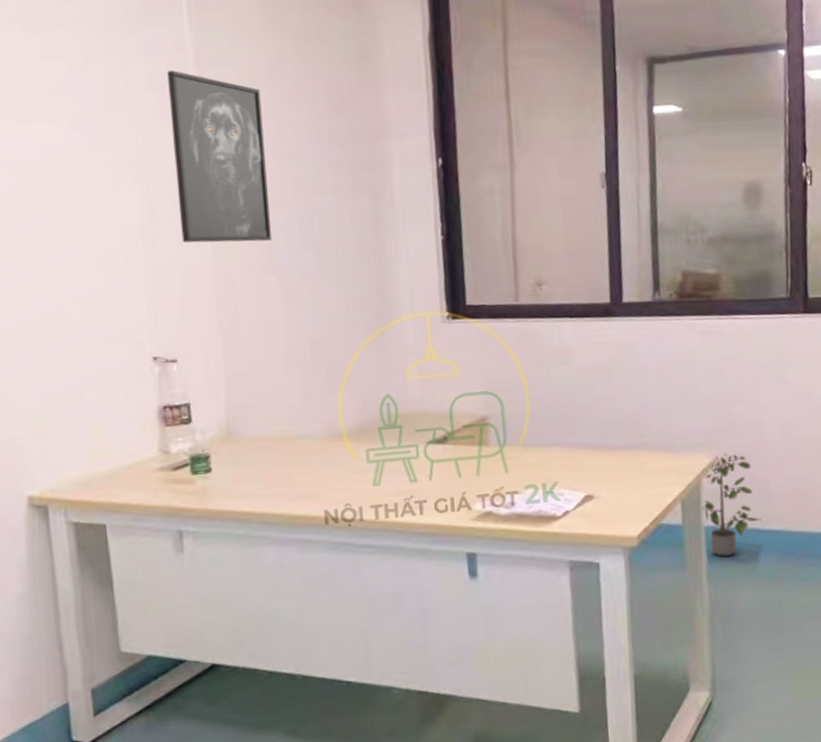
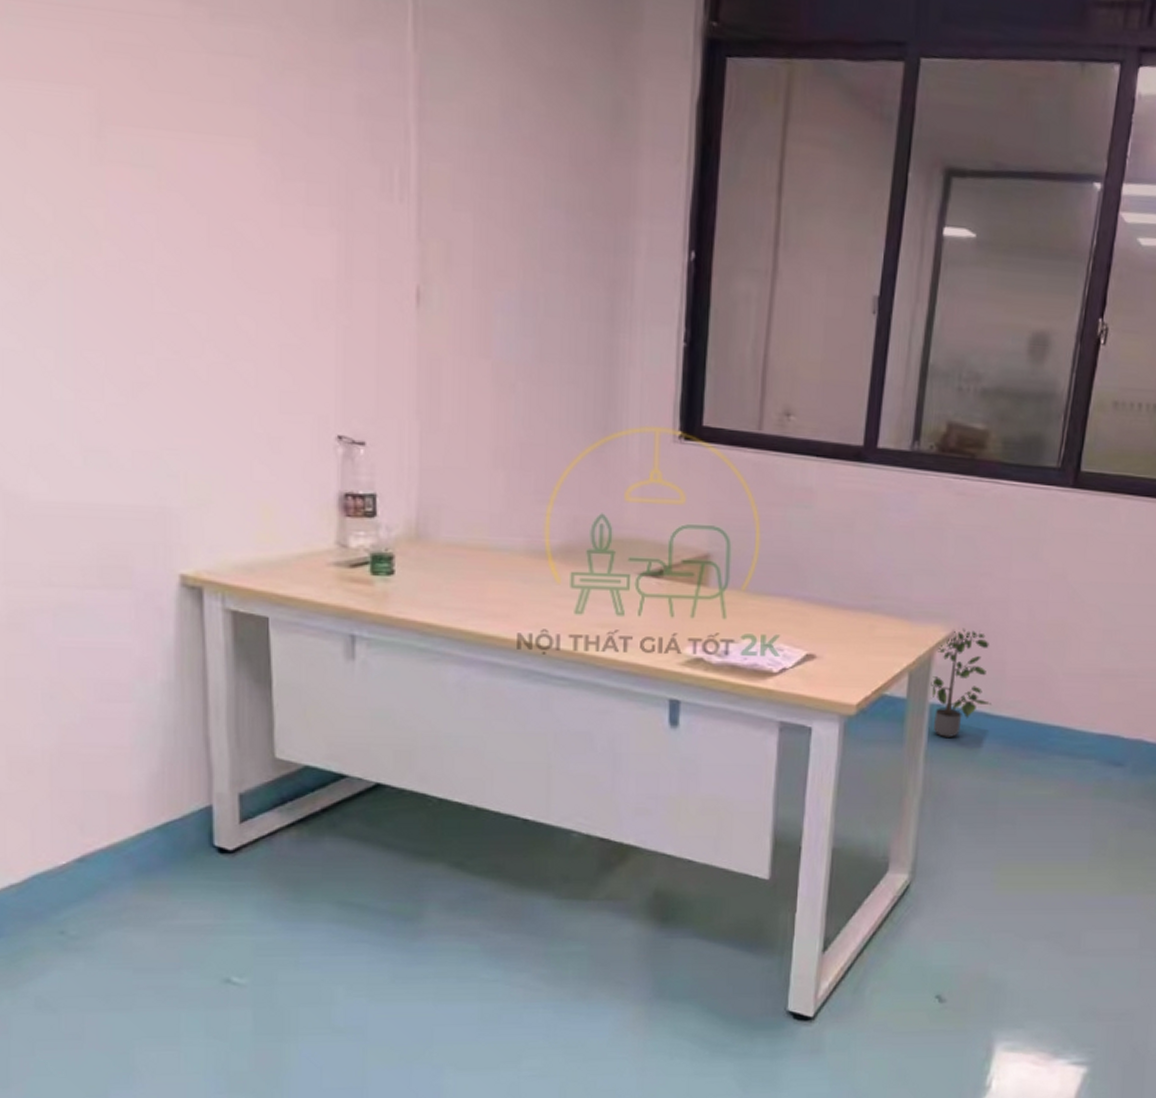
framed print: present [167,70,273,243] -> none [381,95,491,319]

